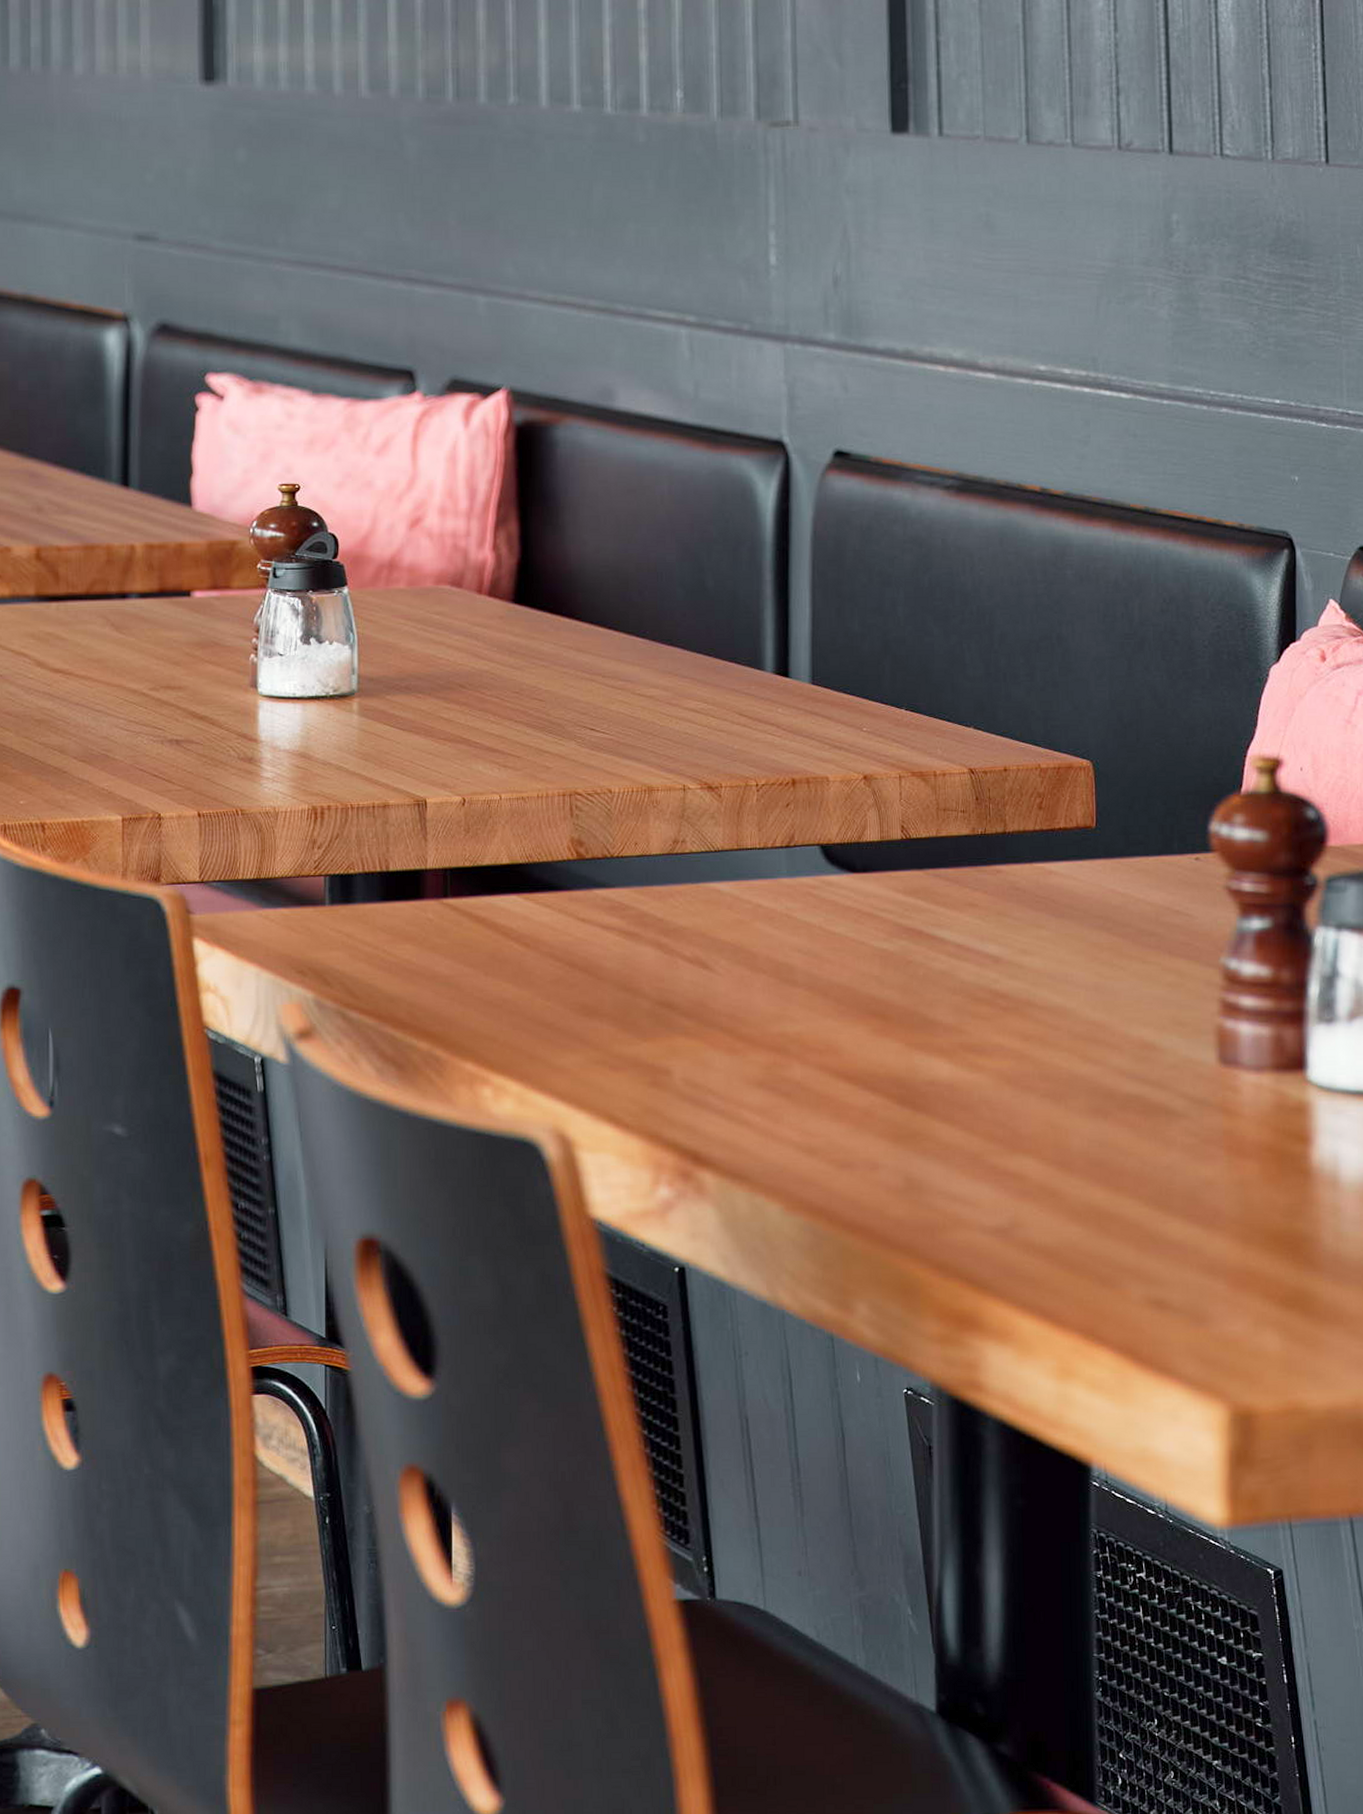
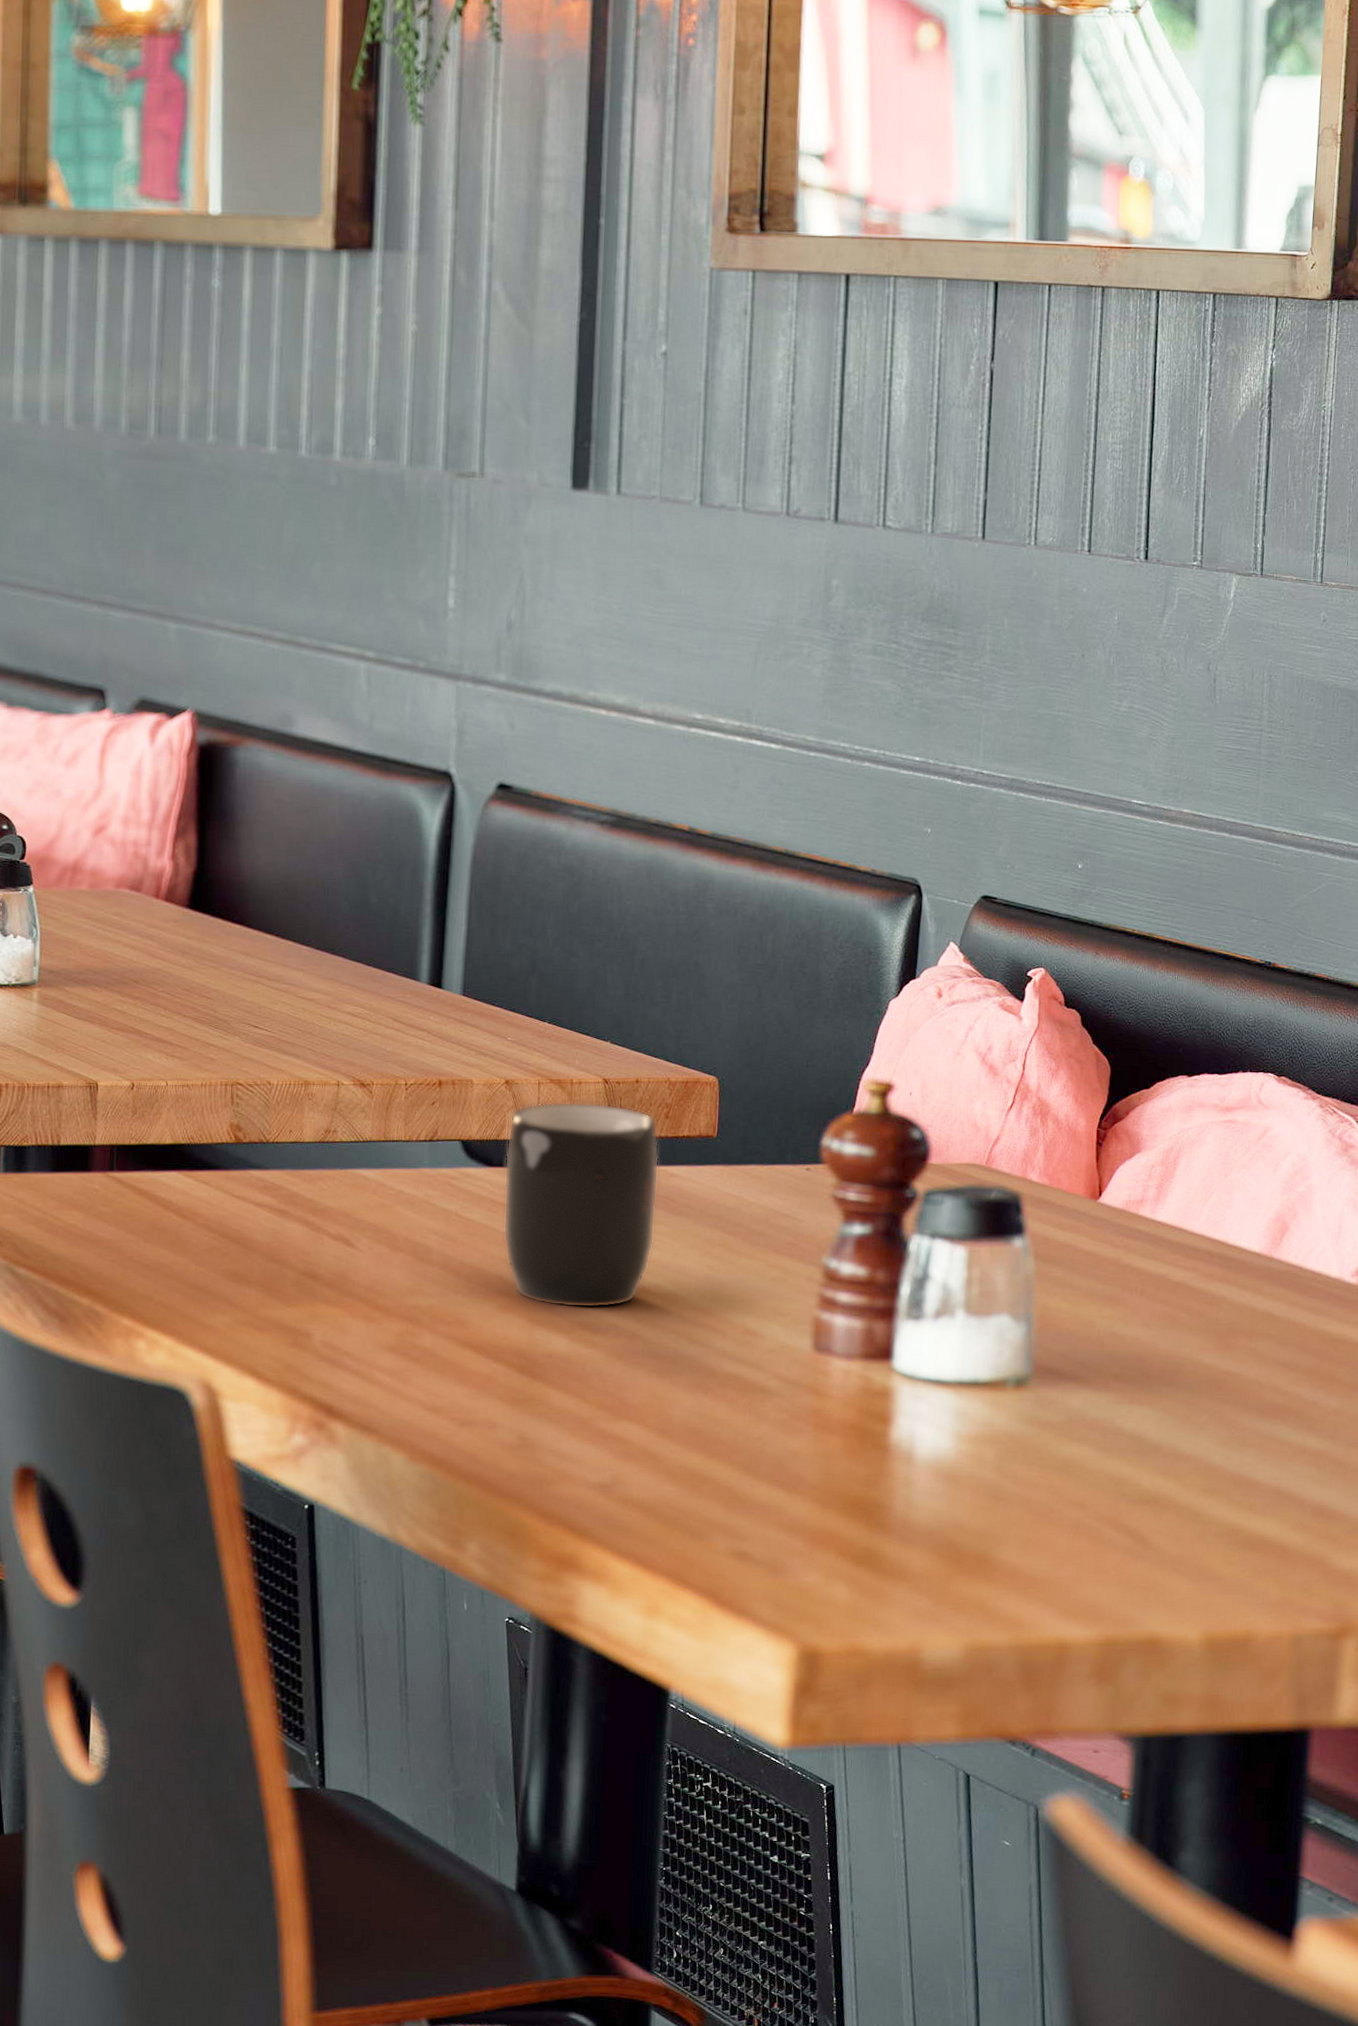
mug: none [869,795,1037,1028] -> present [503,1101,659,1309]

